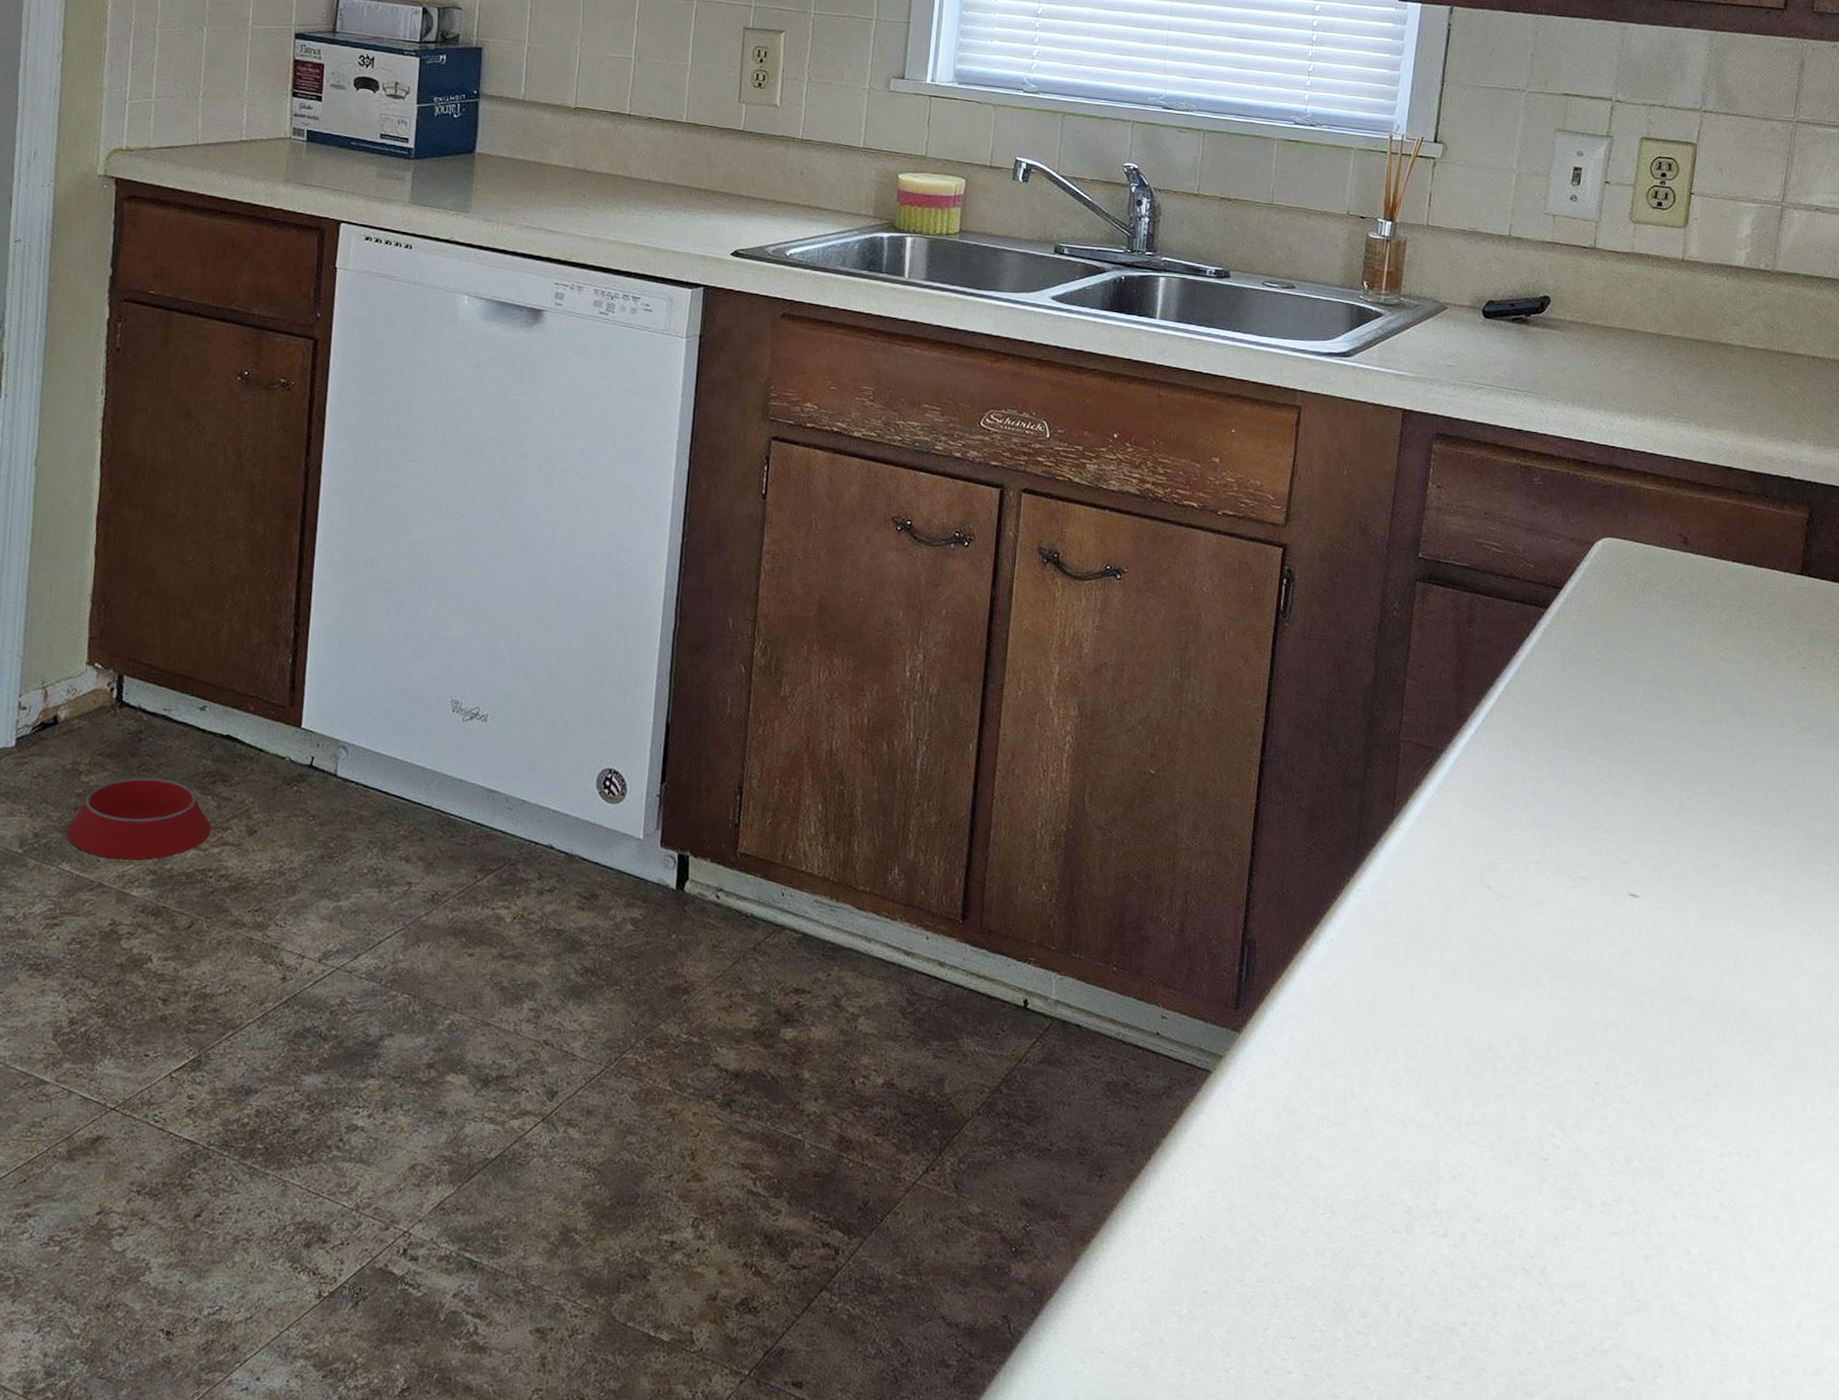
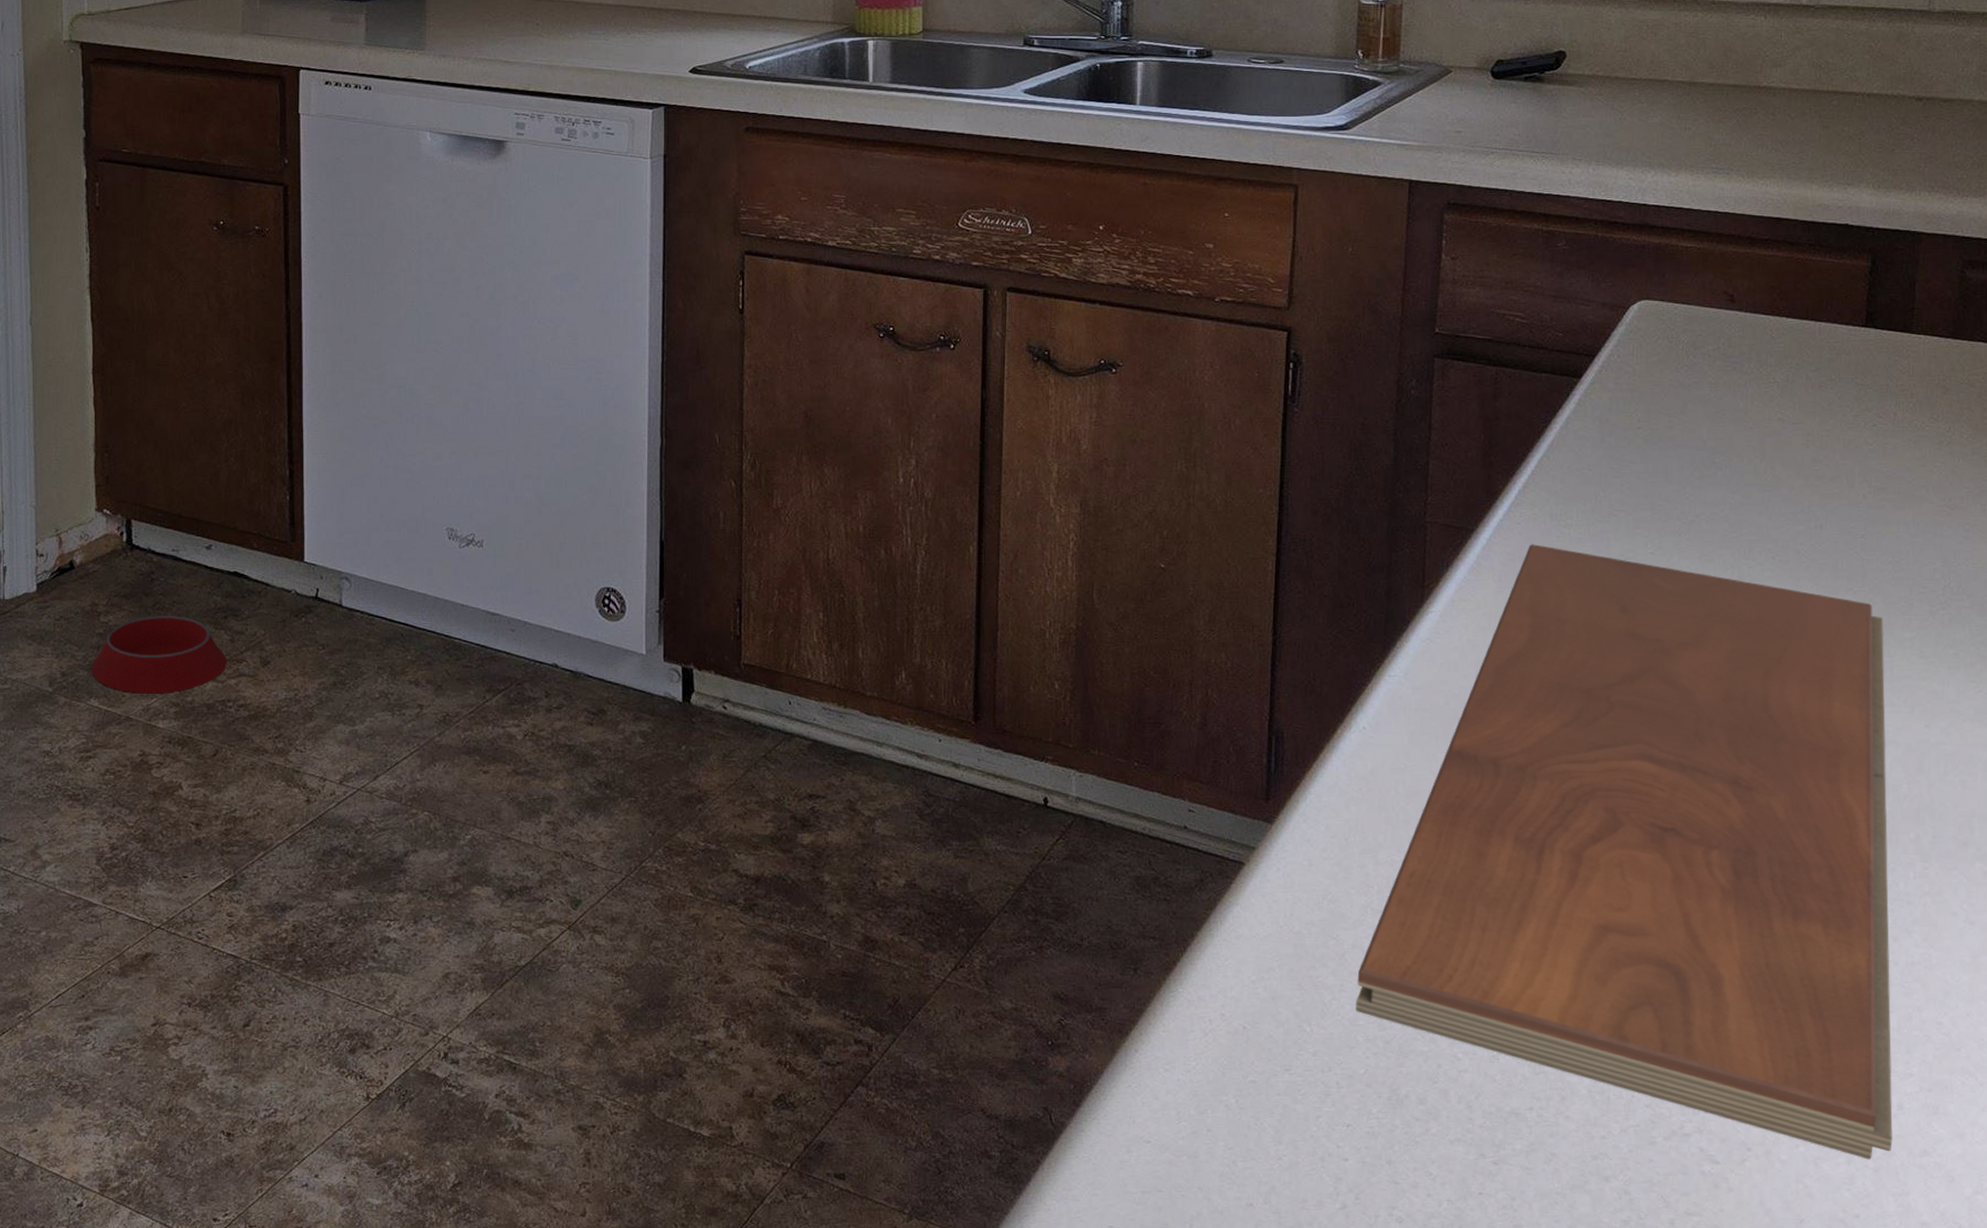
chopping board: none [1307,766,1804,1378] -> present [1356,544,1893,1160]

